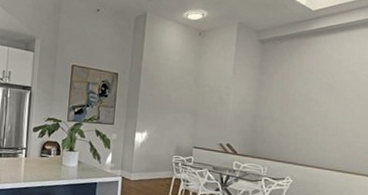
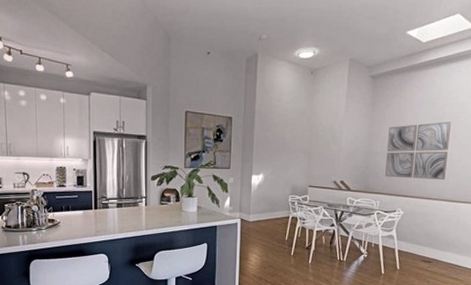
wall art: none [273,89,342,150] -> present [385,121,451,181]

